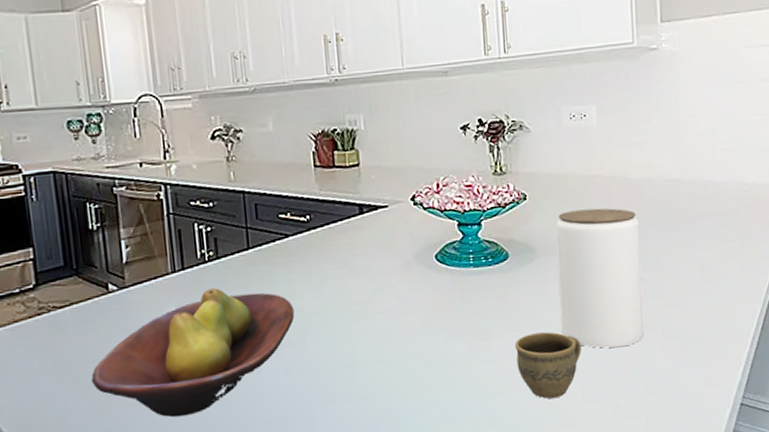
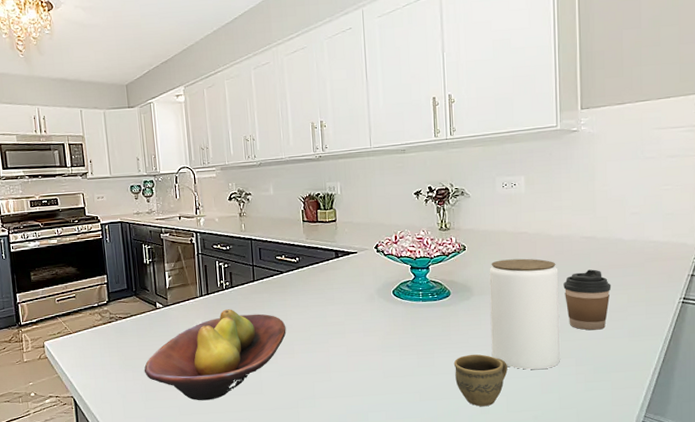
coffee cup: none [645,219,701,295] -> present [563,269,612,330]

